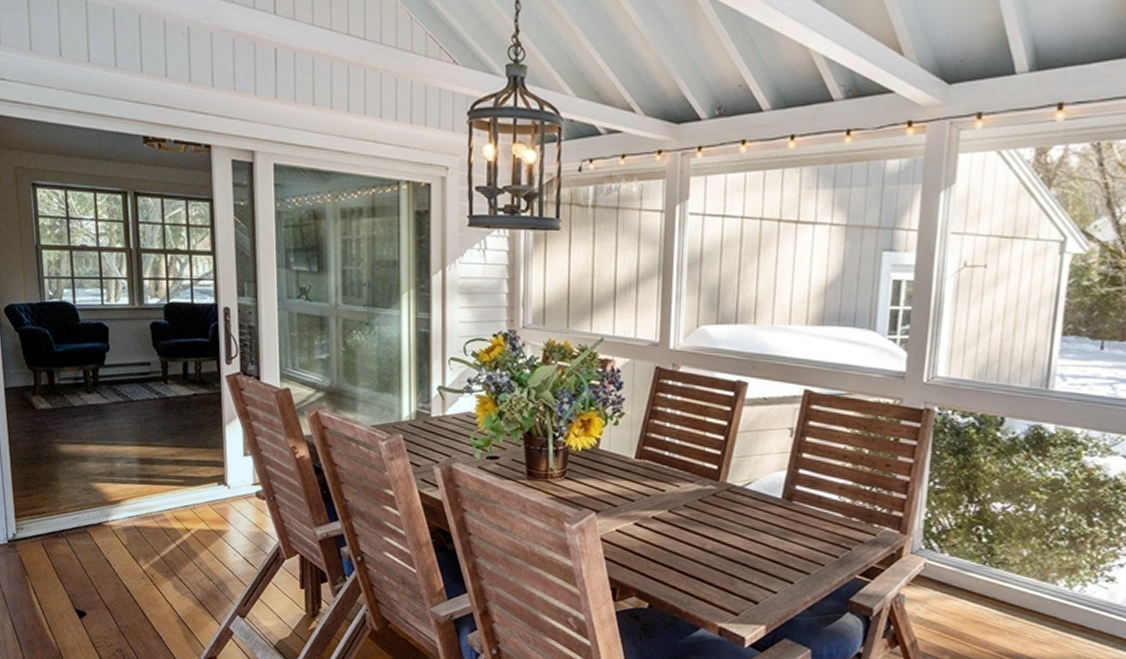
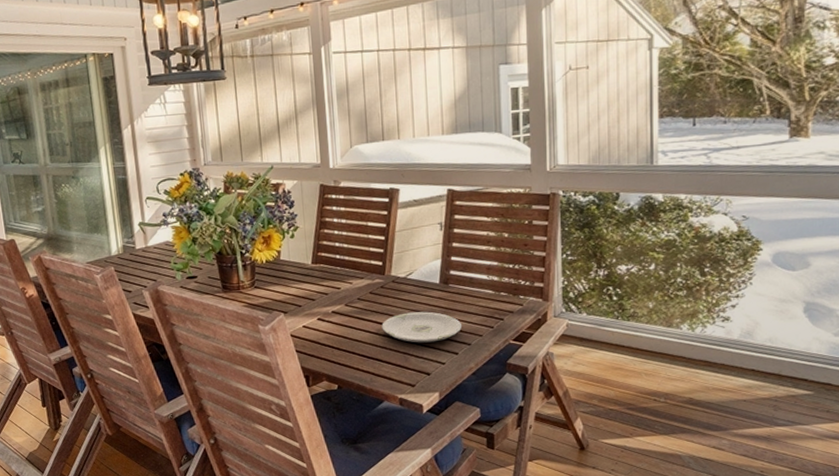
plate: none [708,528,801,567] -> present [381,311,461,343]

